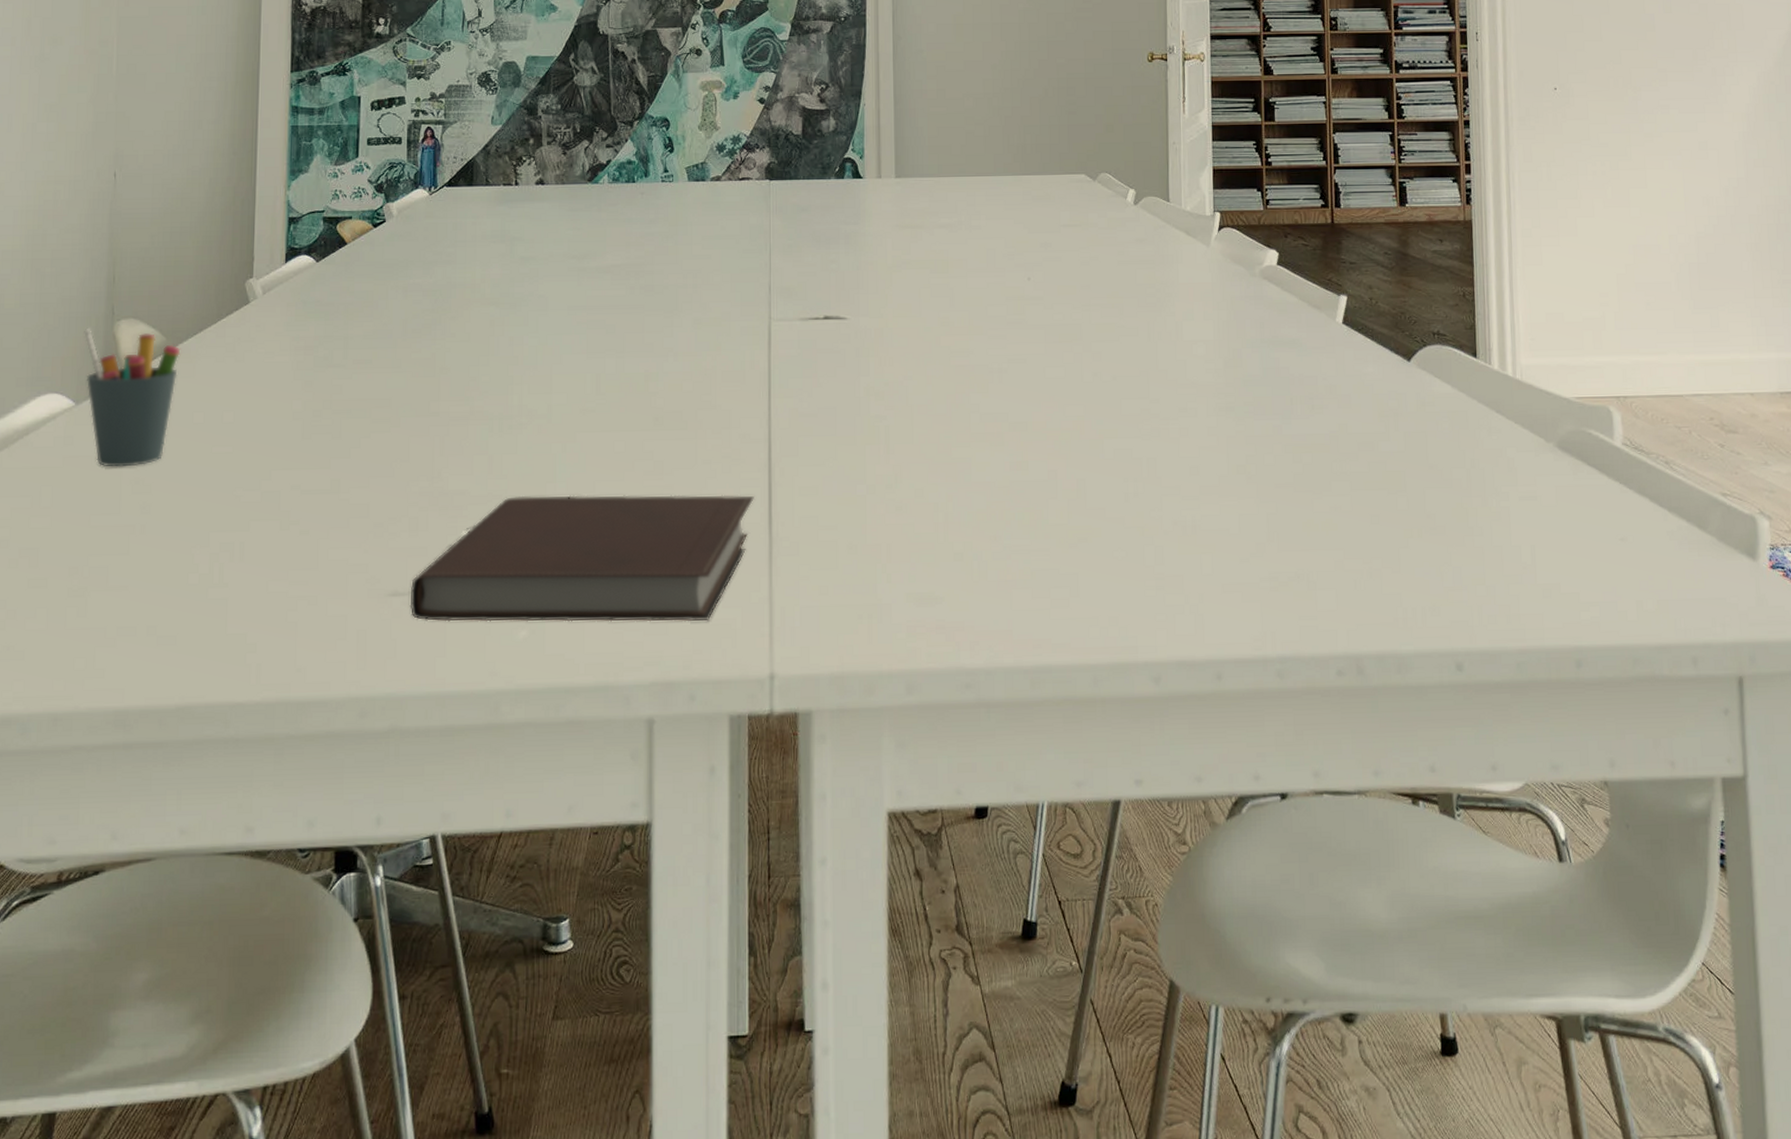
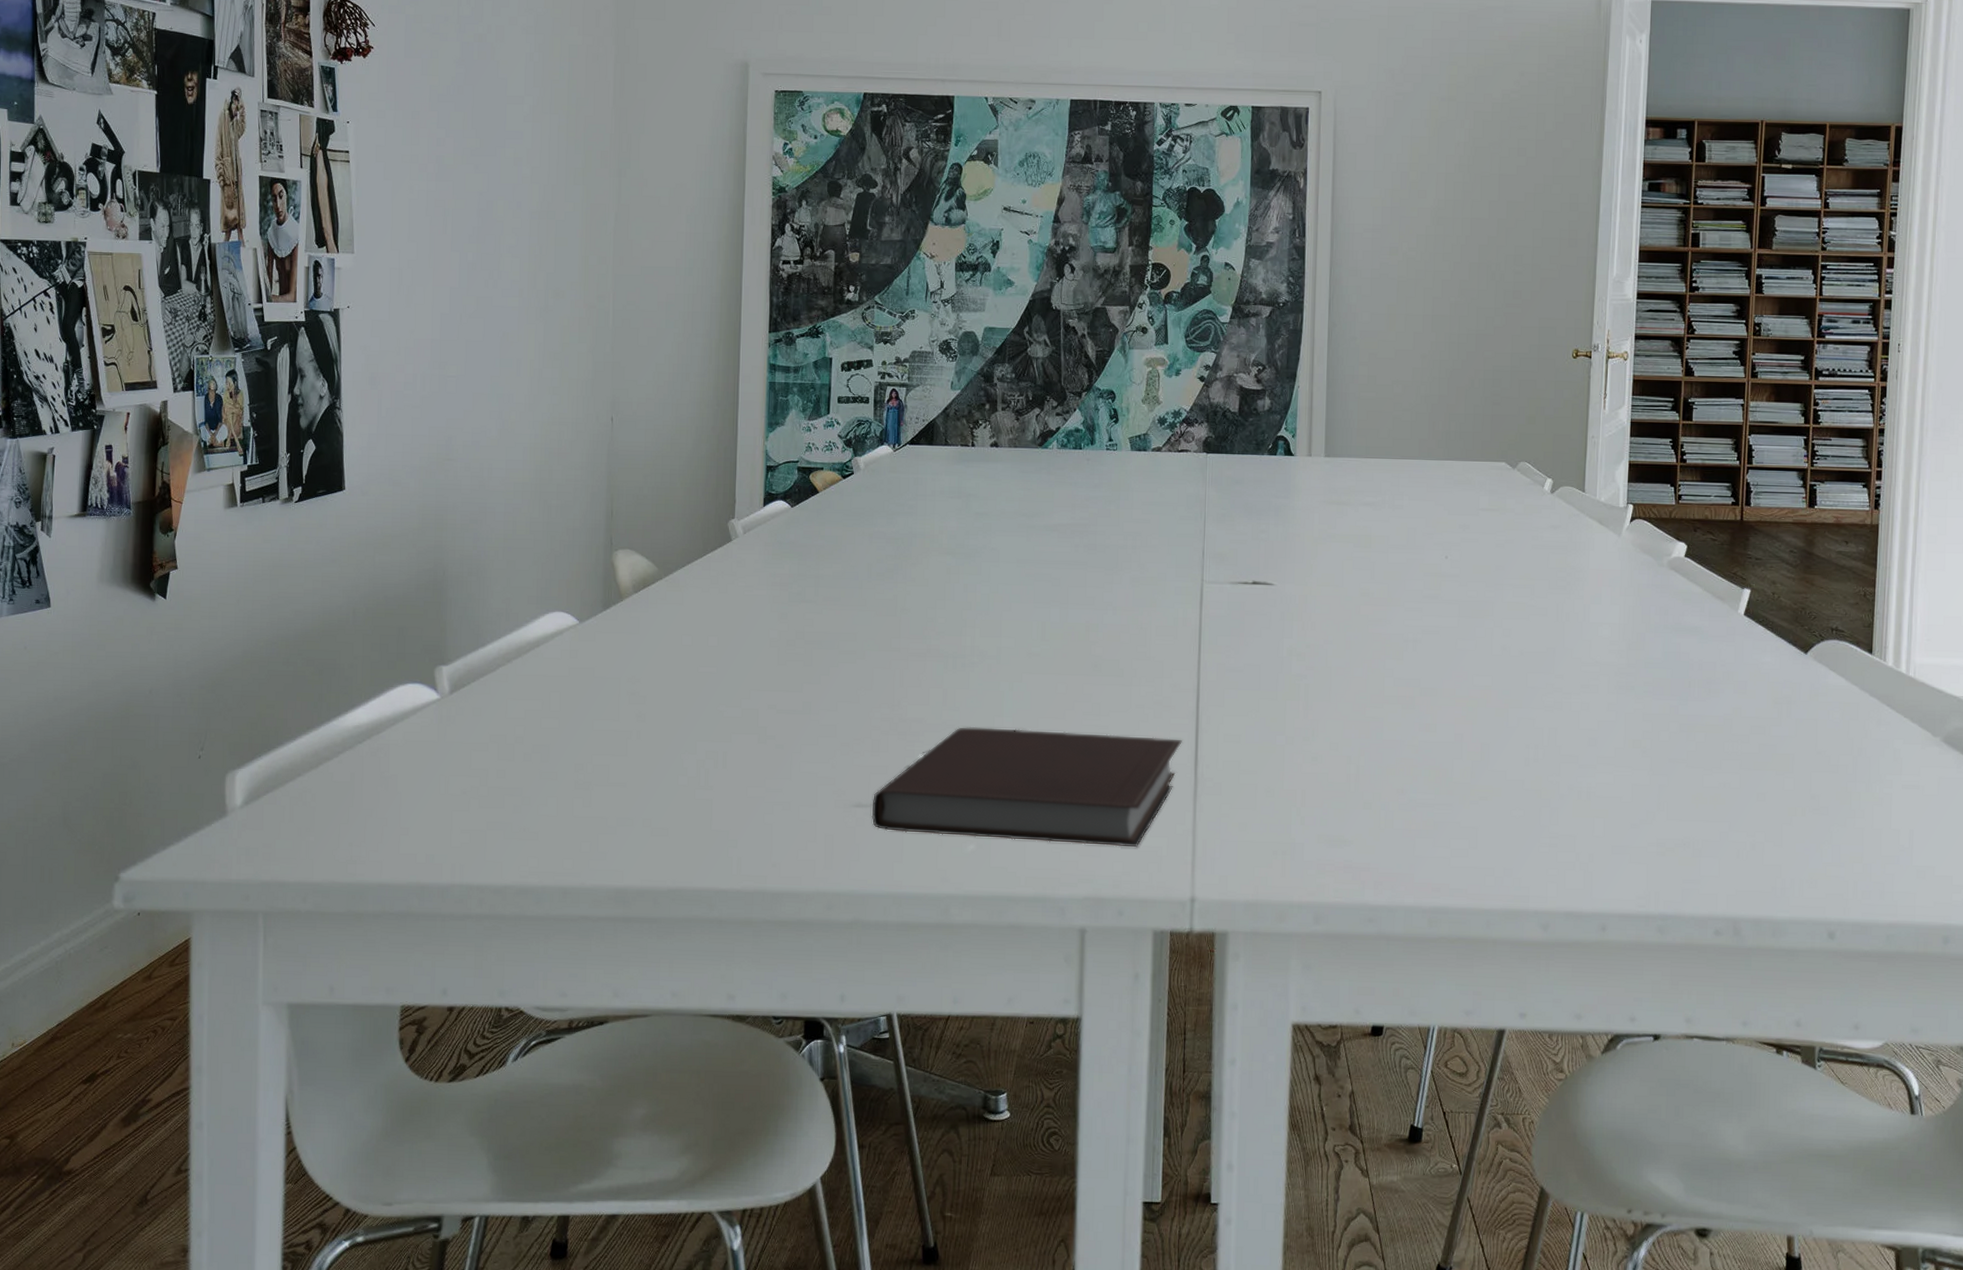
pen holder: present [84,327,181,467] -> none [586,555,671,680]

